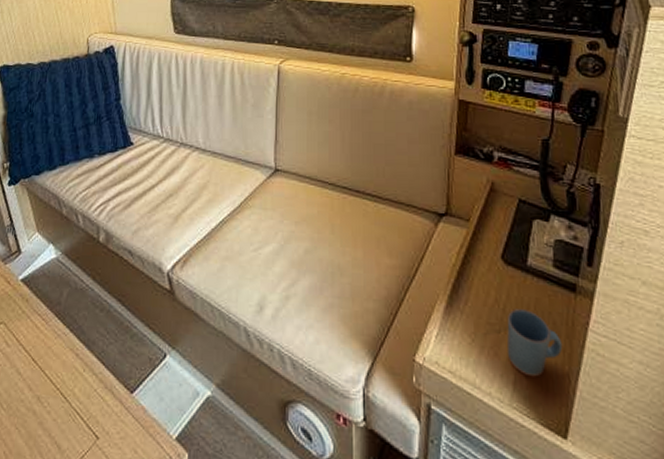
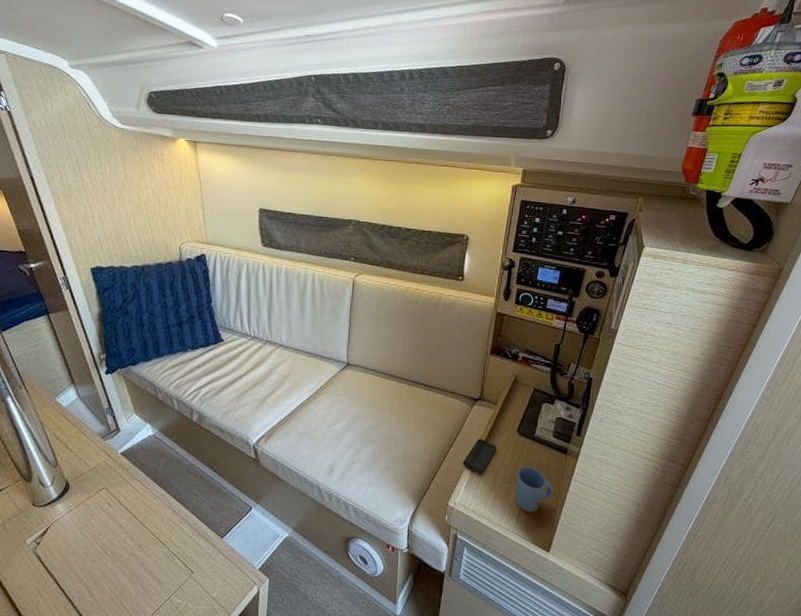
mobile phone: none [429,268,475,319] -> present [462,438,496,475]

